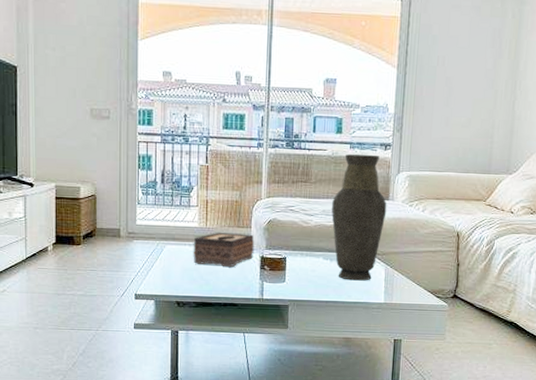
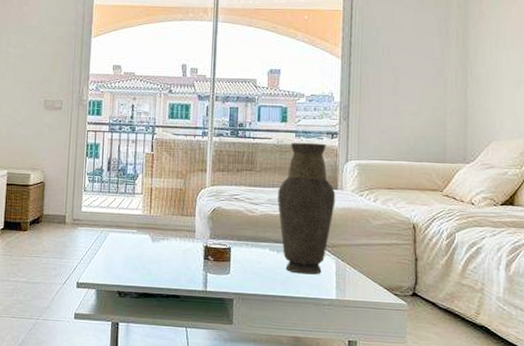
tissue box: present [193,232,255,267] -> none [136,220,199,256]

